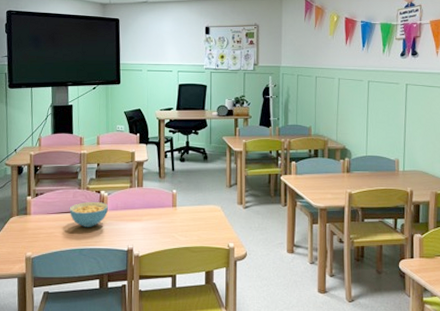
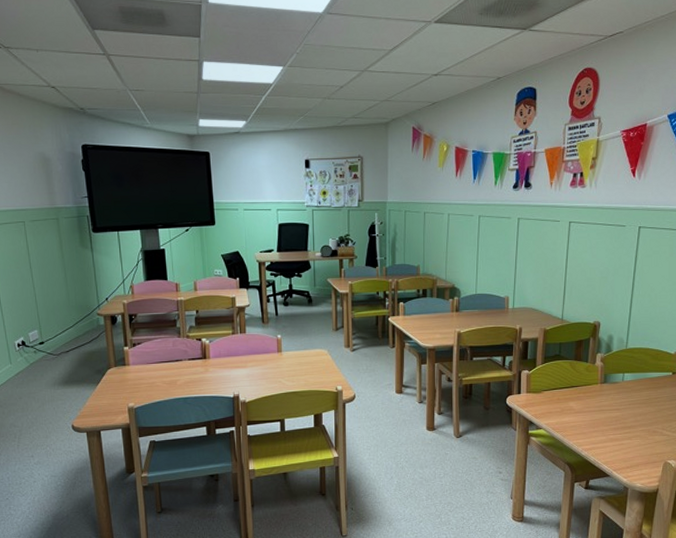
cereal bowl: present [69,201,108,227] -> none [170,349,210,376]

